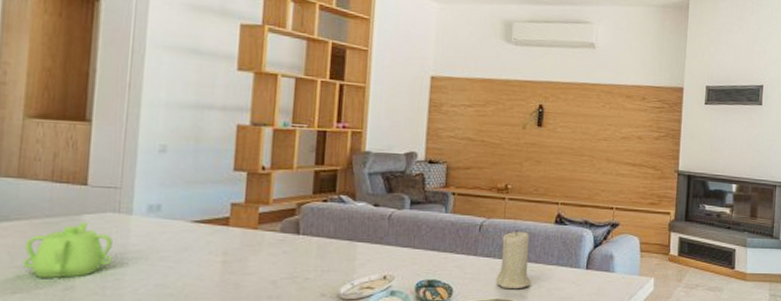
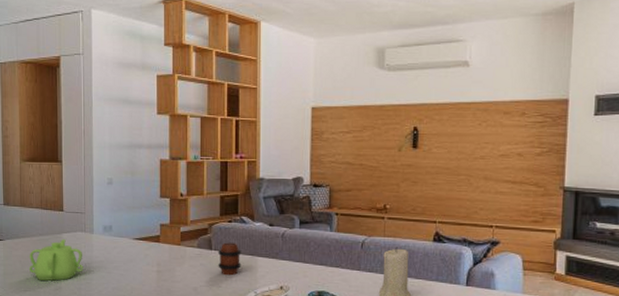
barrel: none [306,225,338,265] -> present [218,242,242,276]

